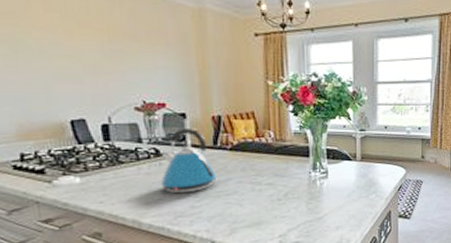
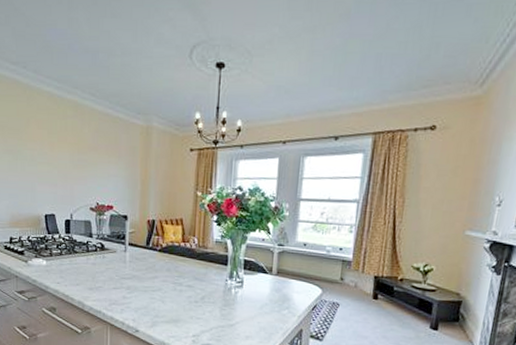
kettle: present [160,127,219,194] -> none [102,228,148,285]

